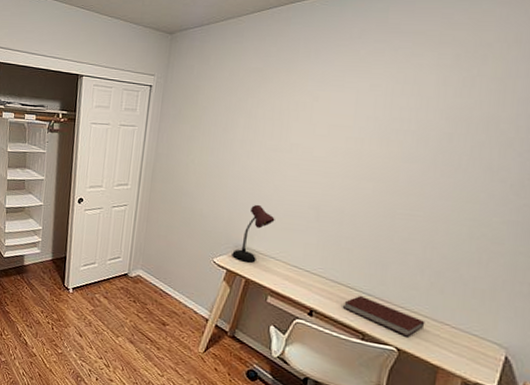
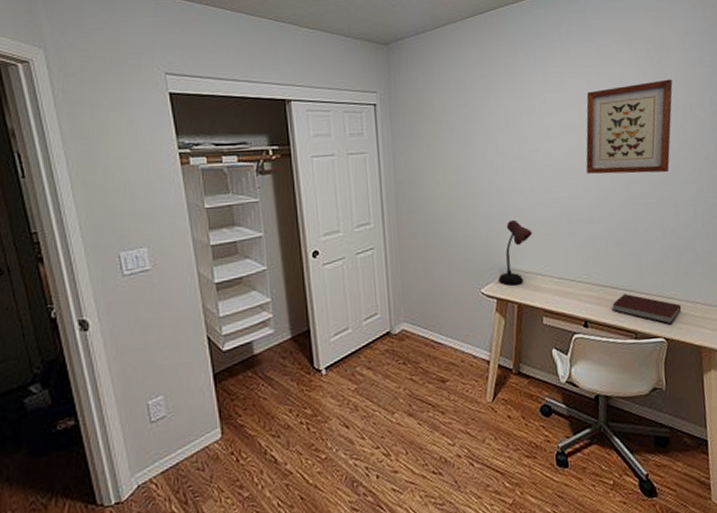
wall art: none [347,89,481,188] -> present [586,79,673,174]

